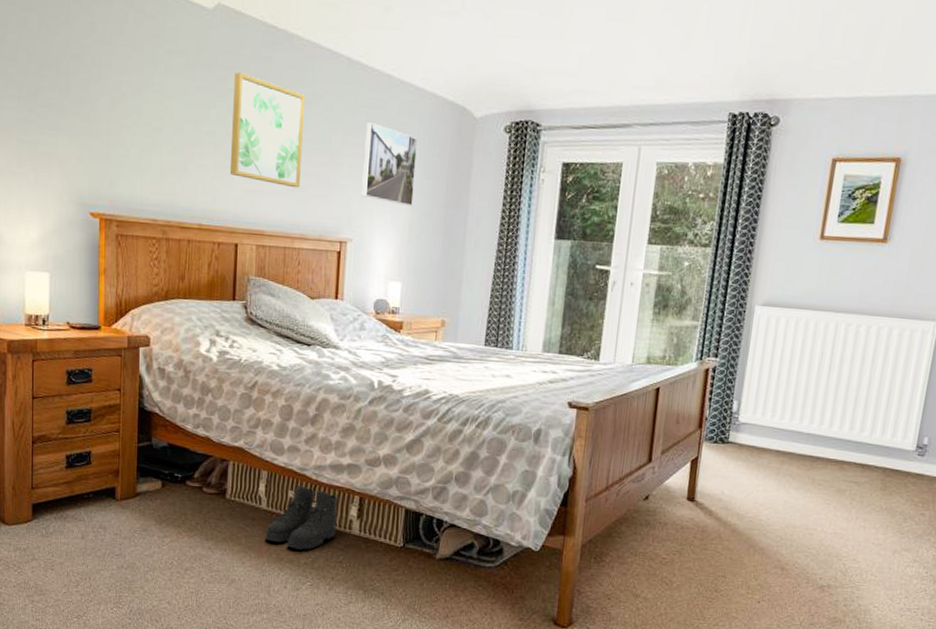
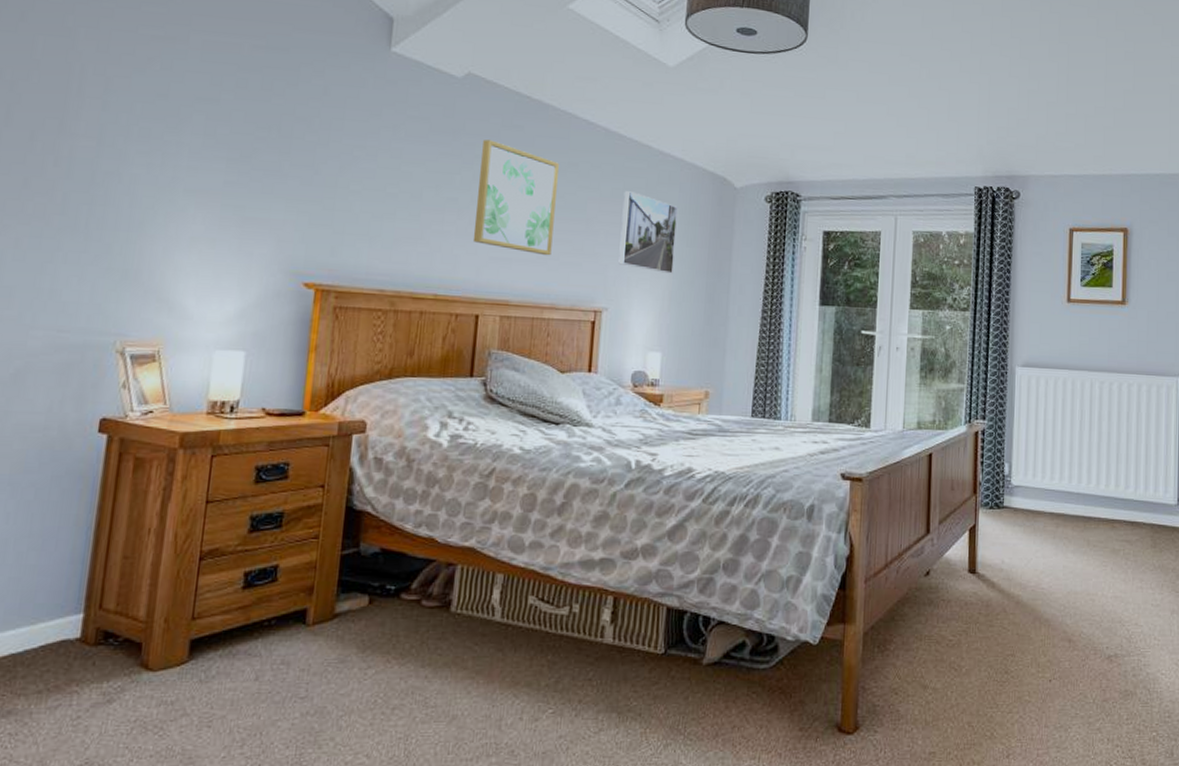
boots: present [264,485,339,550] -> none [497,589,589,668]

